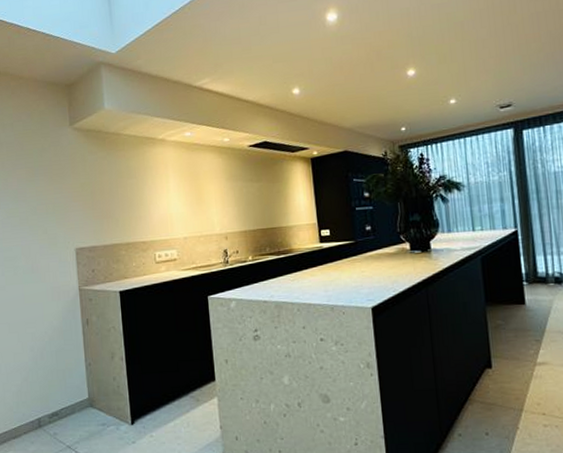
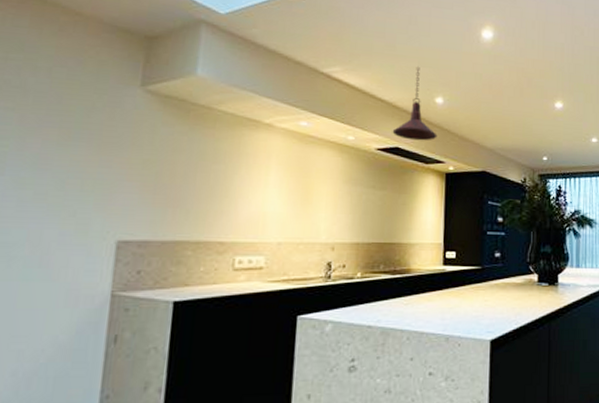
pendant light: none [259,63,299,133] -> present [392,67,438,141]

